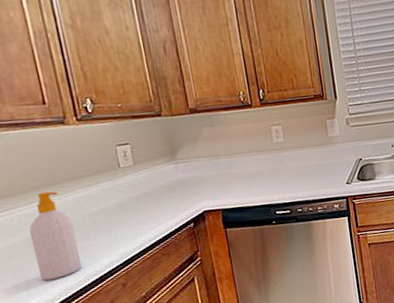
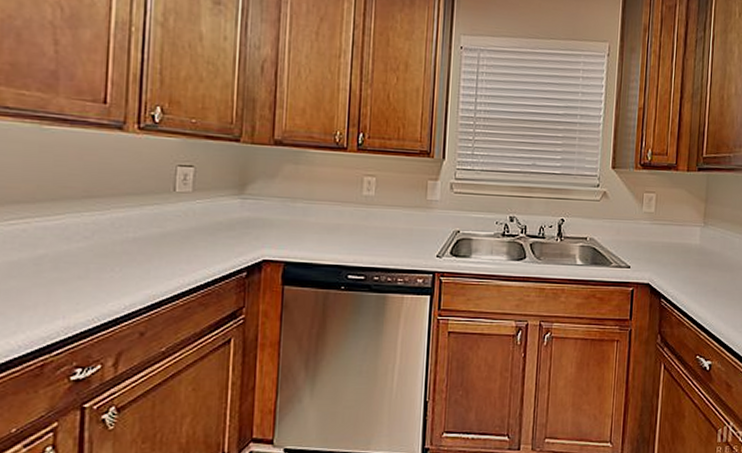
soap bottle: present [29,191,83,281] -> none [38,204,99,312]

